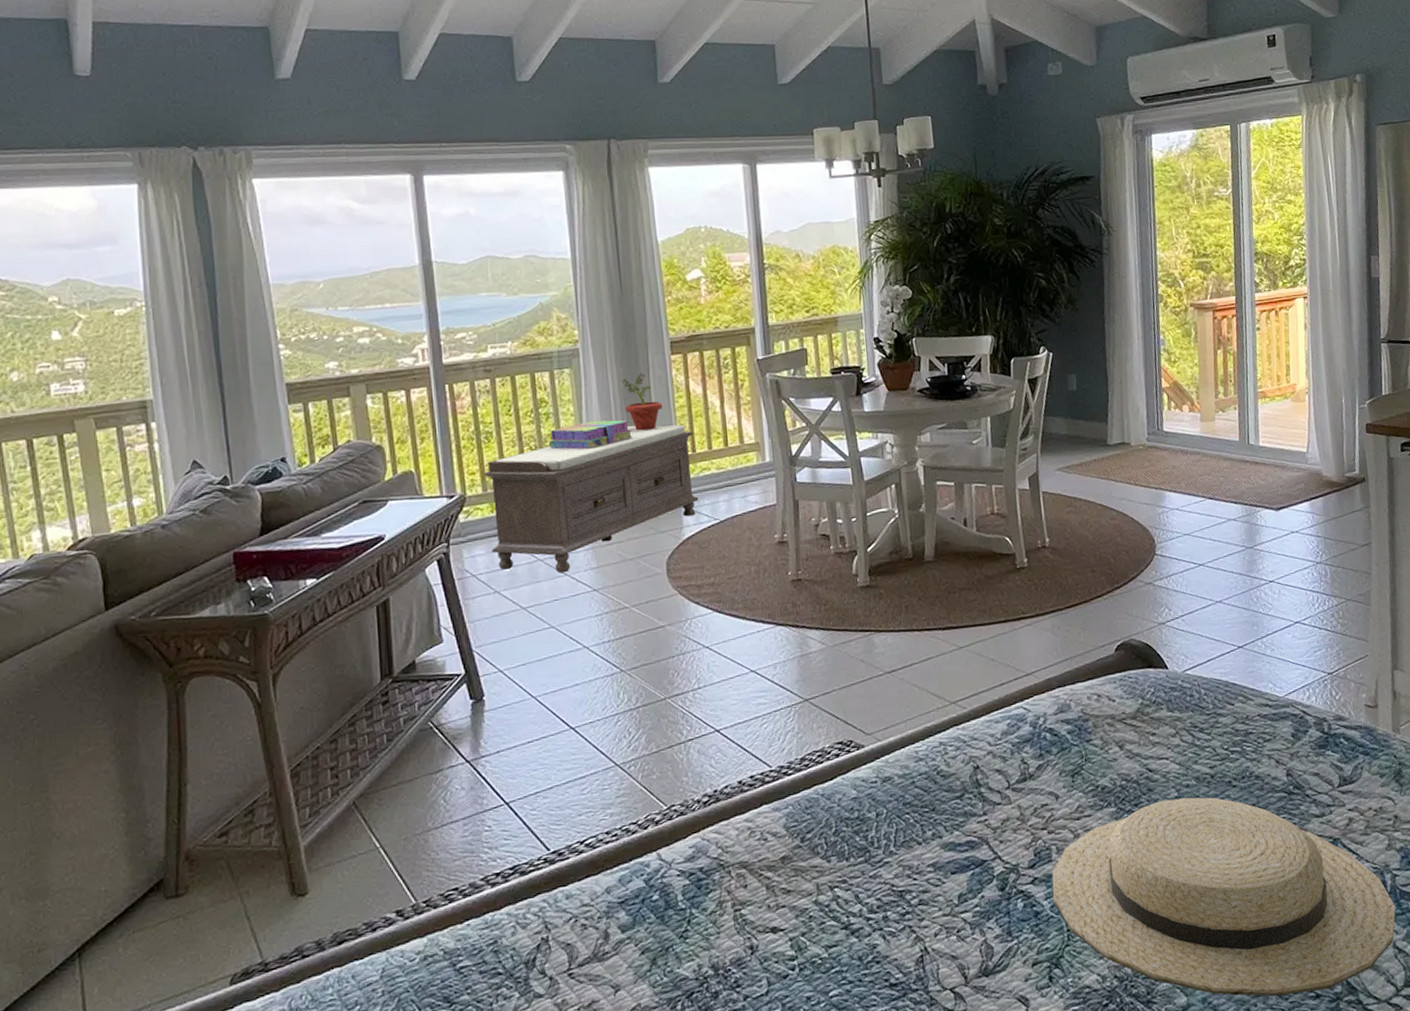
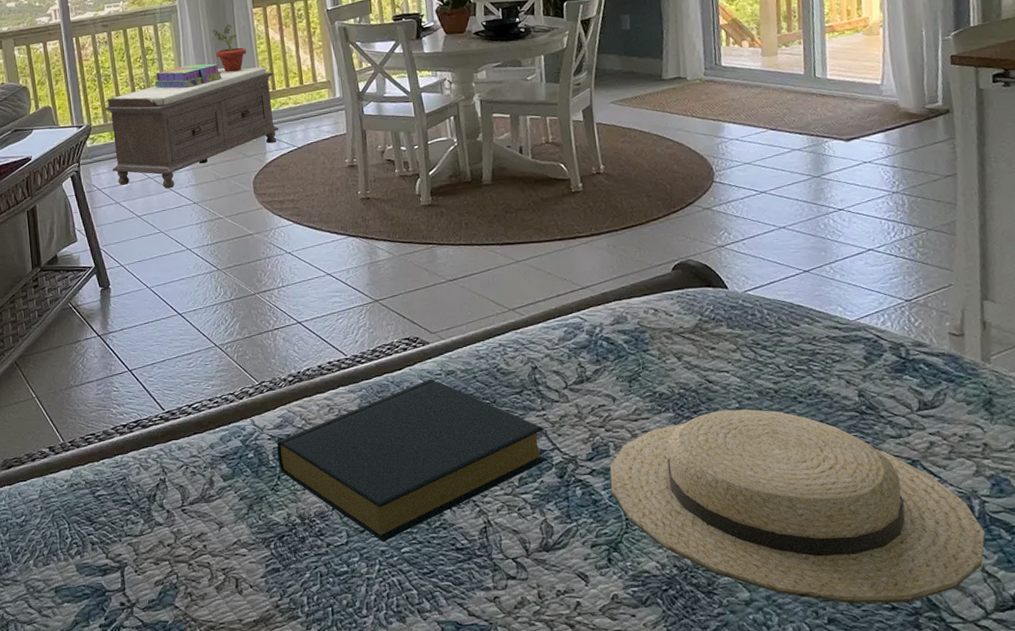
hardback book: none [687,788,988,987] -> present [276,379,547,542]

